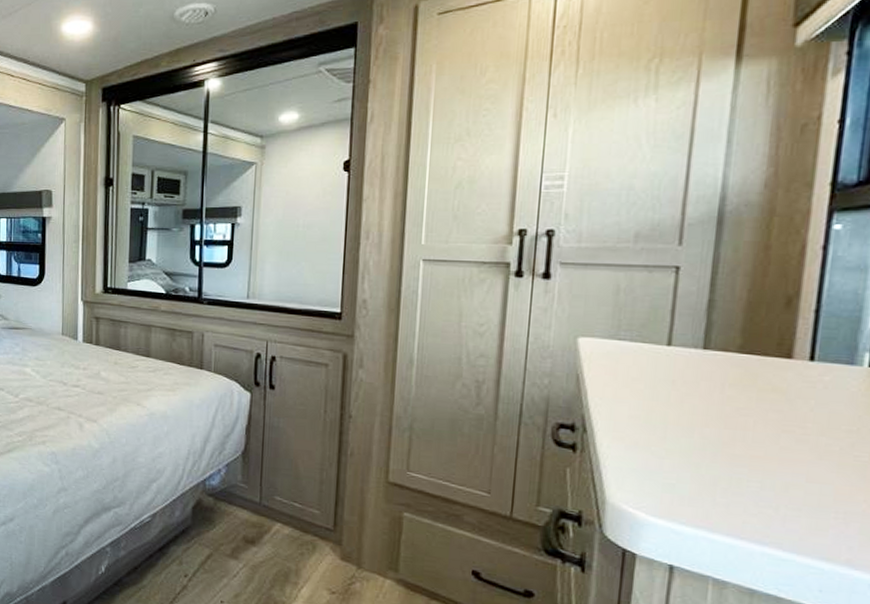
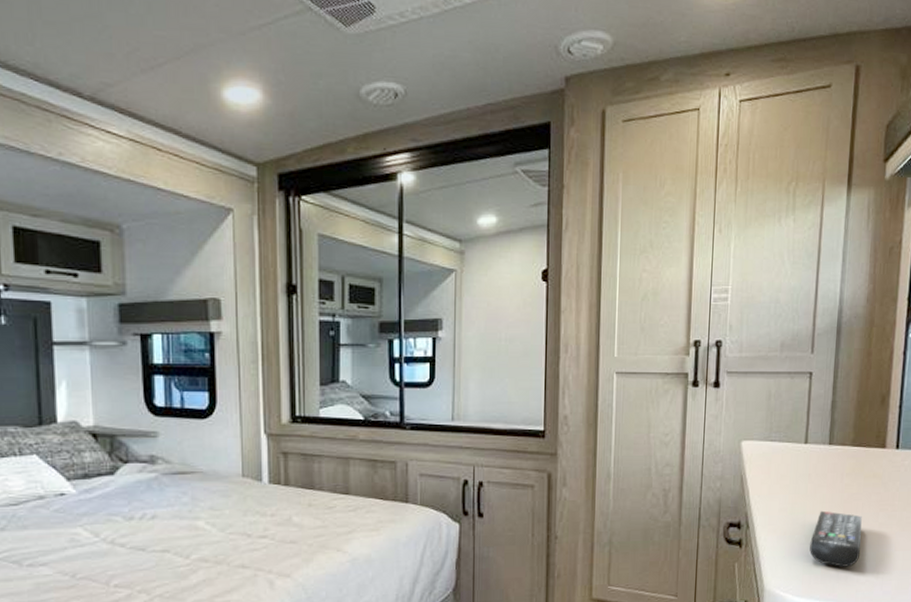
remote control: none [672,423,753,493] -> present [809,510,862,567]

